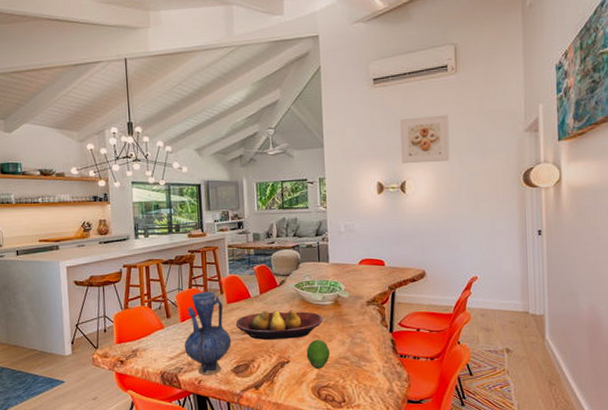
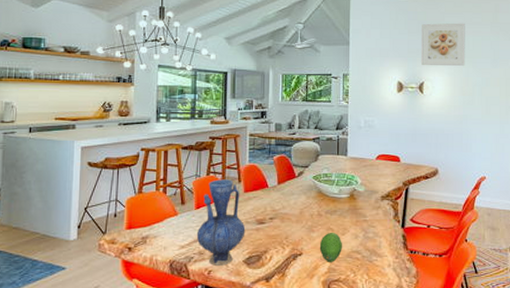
fruit bowl: present [235,310,323,340] -> none [251,201,338,231]

